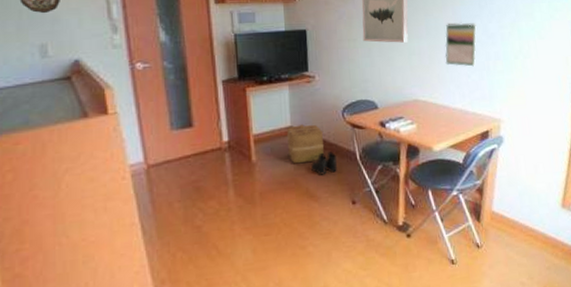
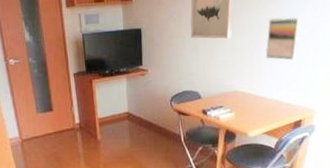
cardboard box: present [287,123,324,164] -> none [124,110,154,143]
boots: present [311,151,338,175] -> none [144,134,165,153]

